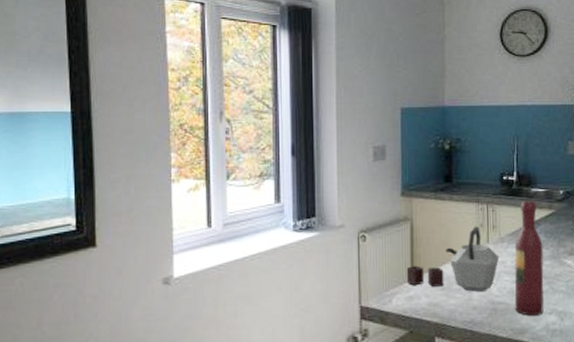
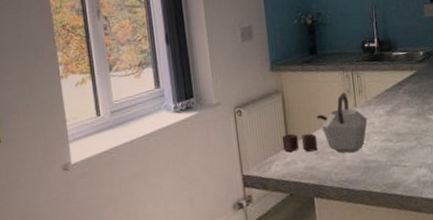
wine bottle: present [514,200,544,316] -> none [381,64,414,171]

